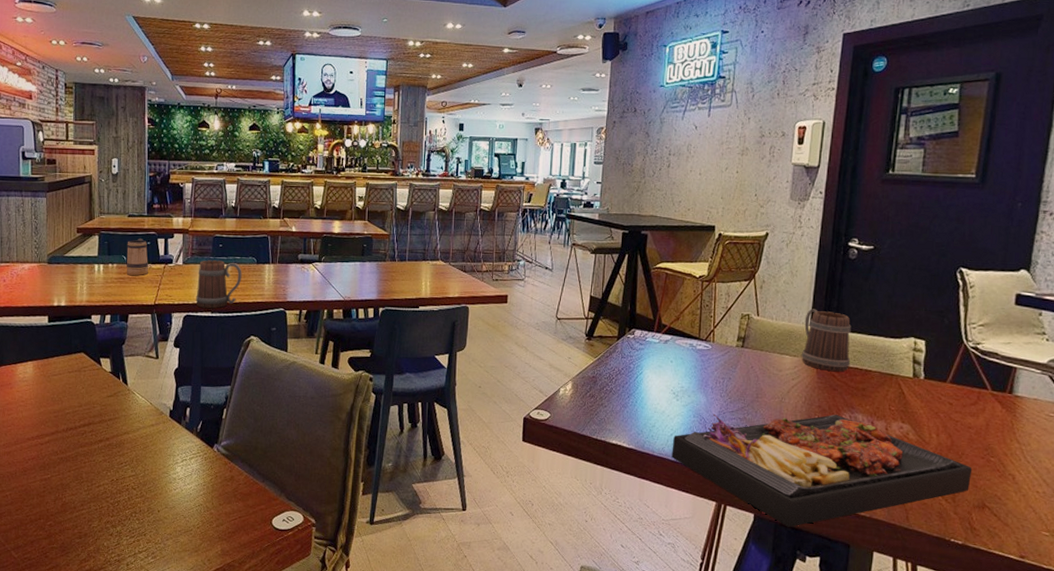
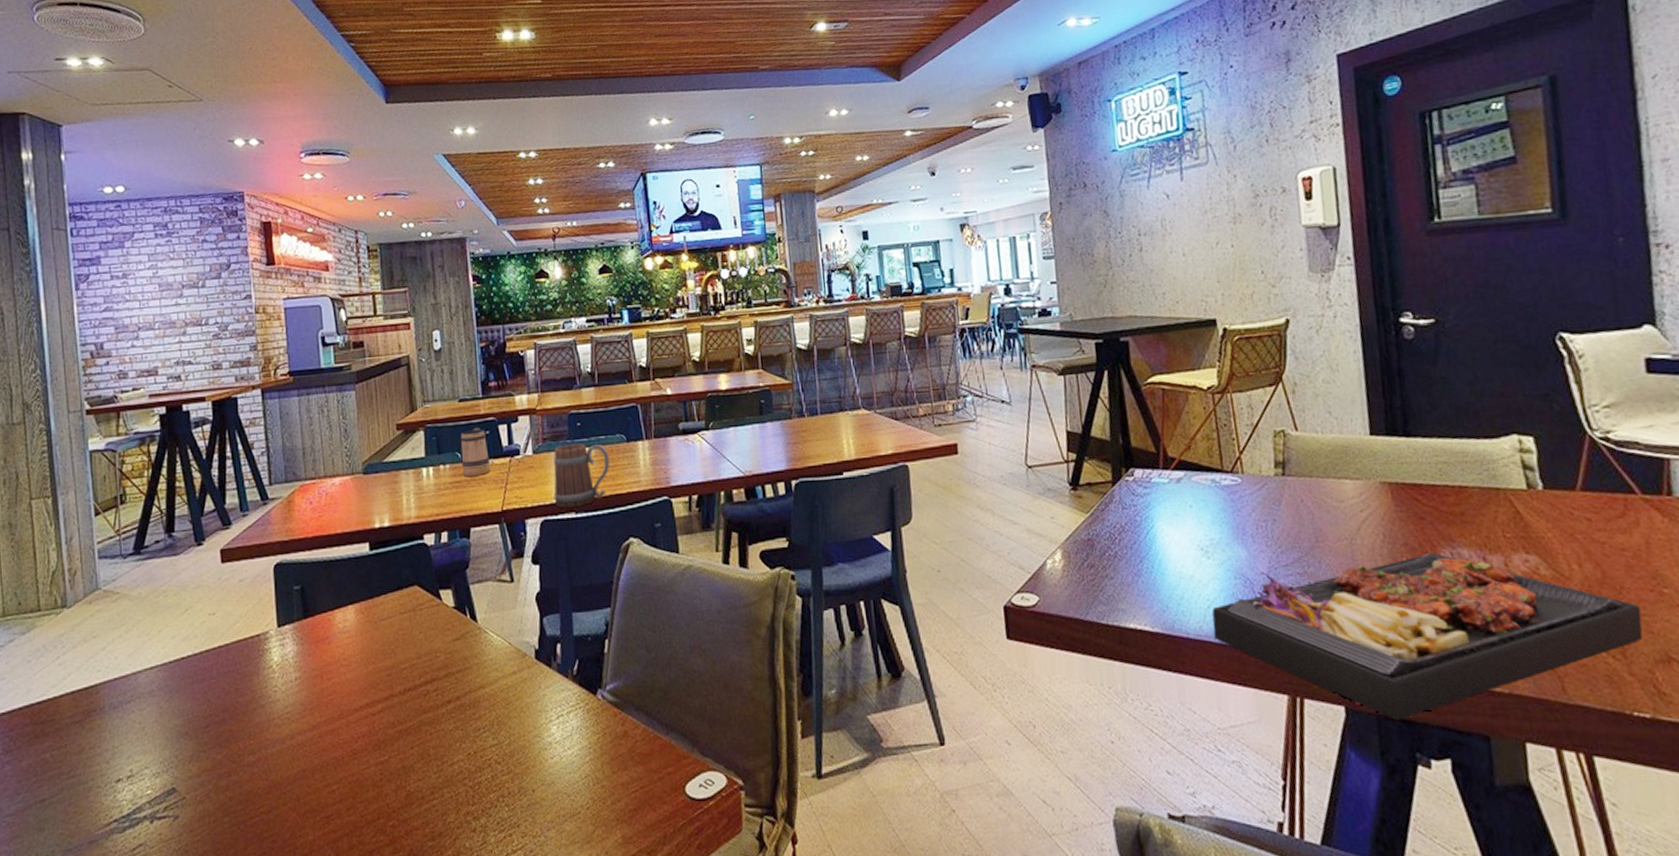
beer mug: present [801,309,851,372] -> none [1361,412,1437,494]

